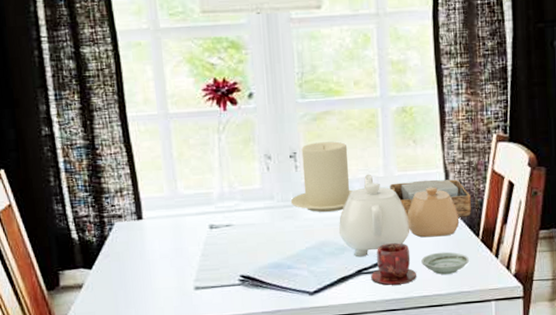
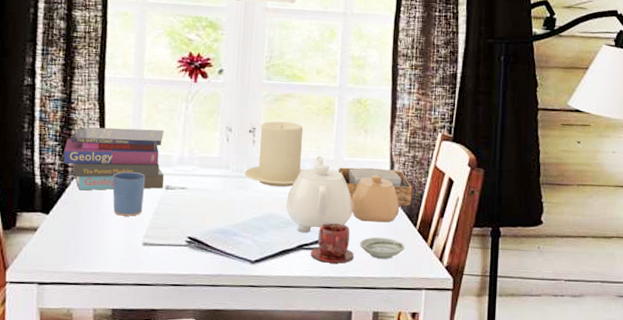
books: none [96,166,208,241] -> present [63,127,164,191]
mug: none [151,214,189,262] -> present [112,171,146,216]

